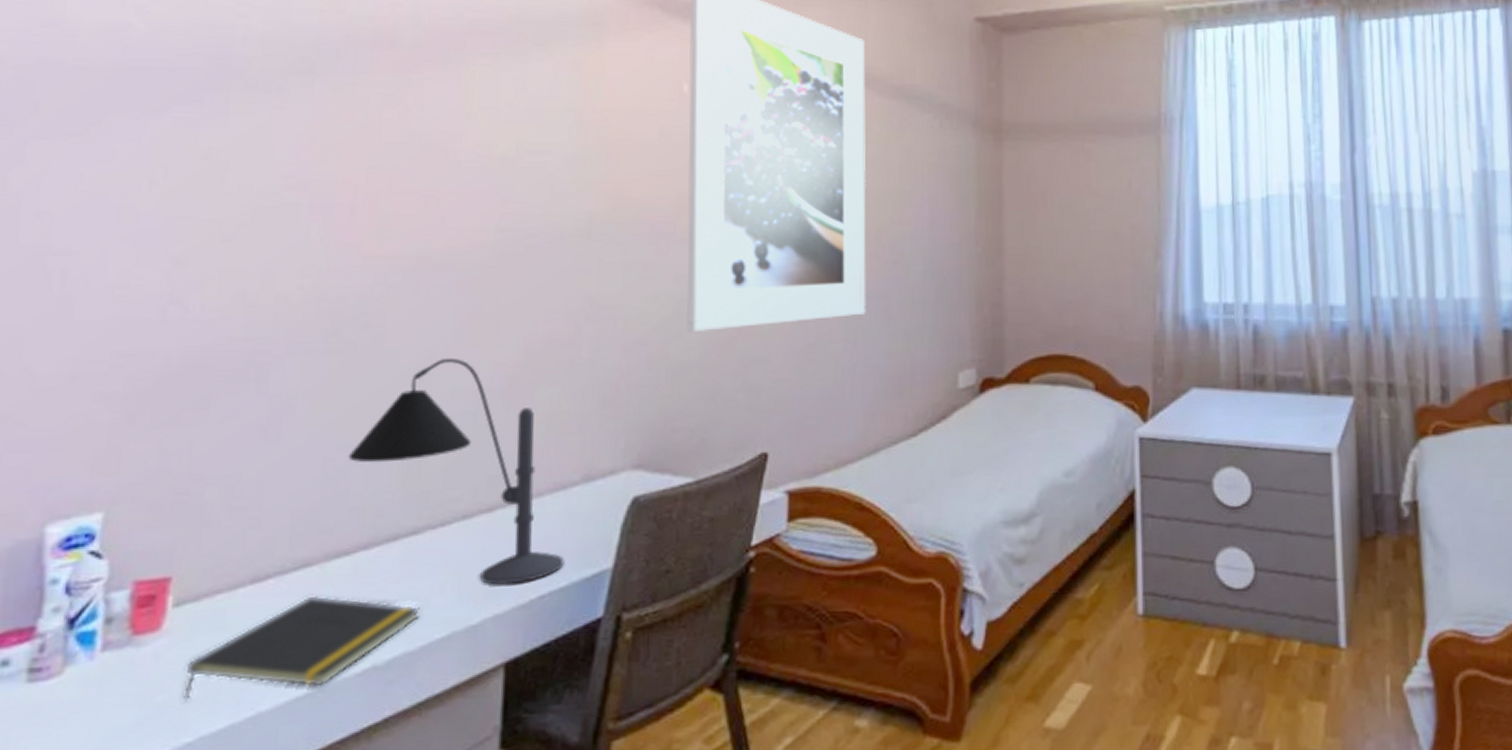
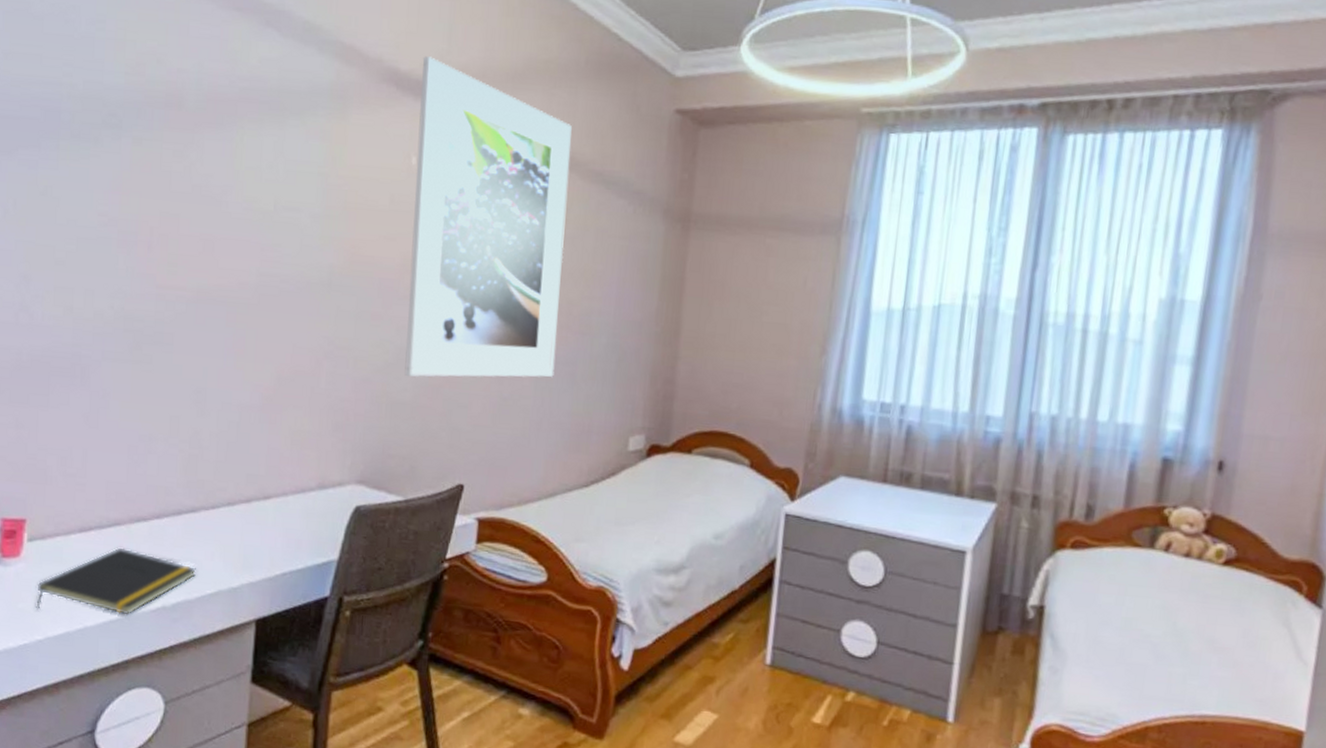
desk lamp: present [348,357,565,585] -> none [146,375,302,562]

